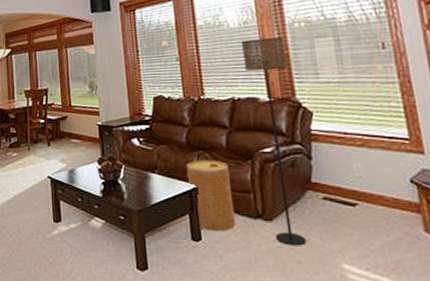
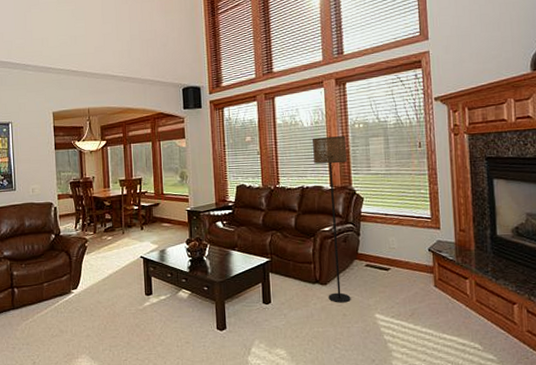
basket: present [186,160,236,232] -> none [261,238,299,296]

